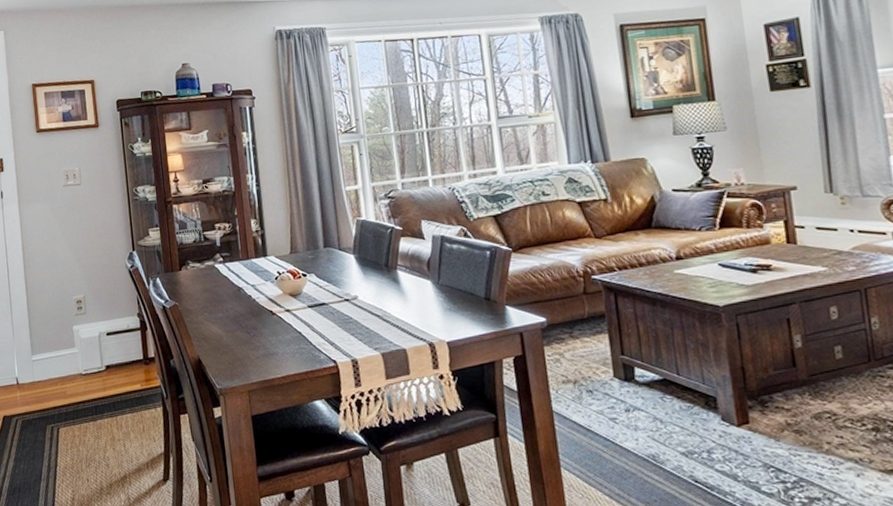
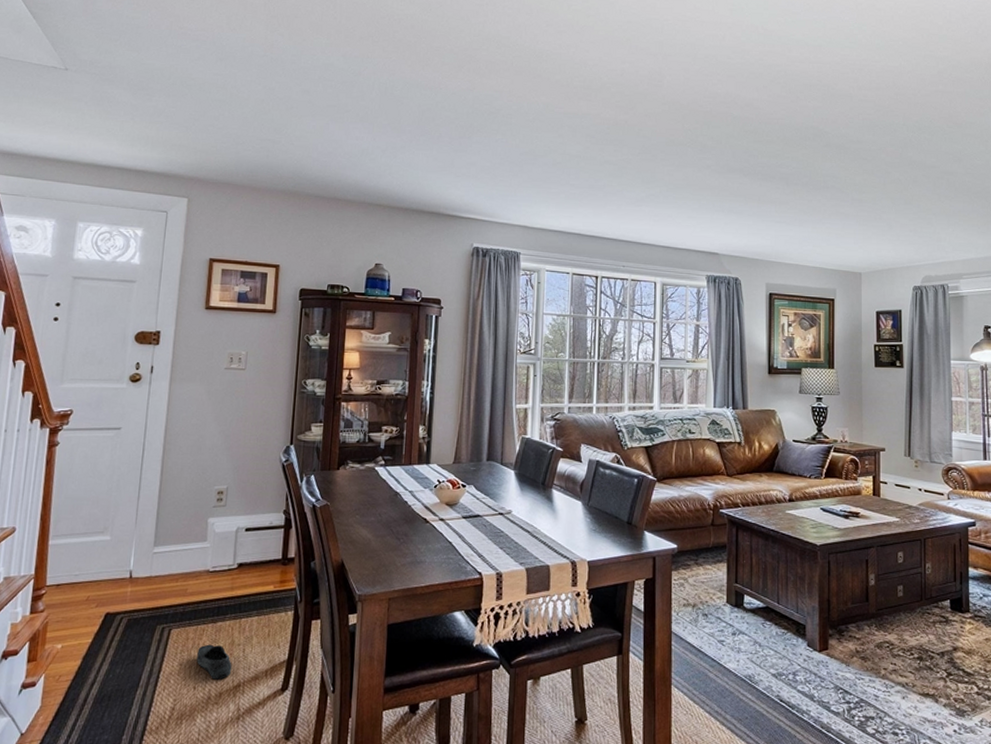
shoe: none [84,440,117,472] -> present [197,644,232,680]

